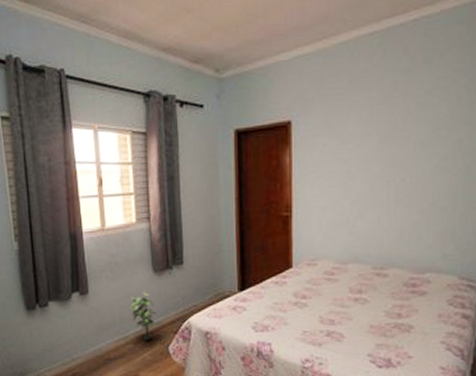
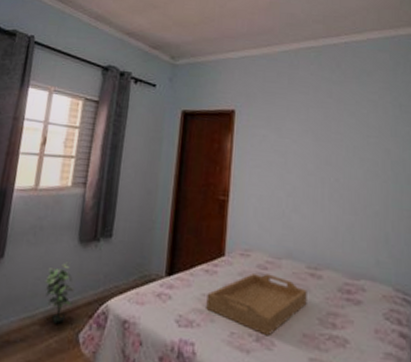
serving tray: none [278,278,373,331] -> present [206,273,307,337]

